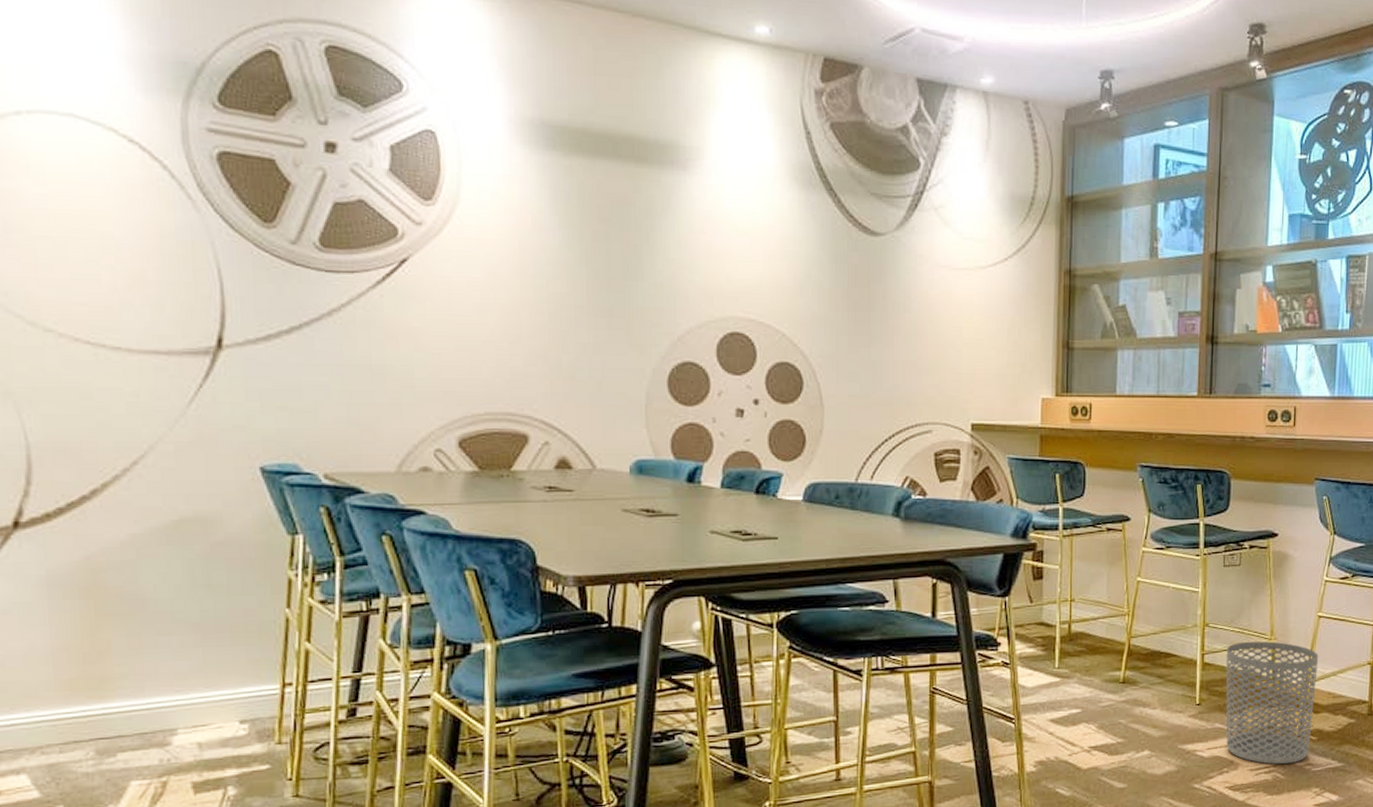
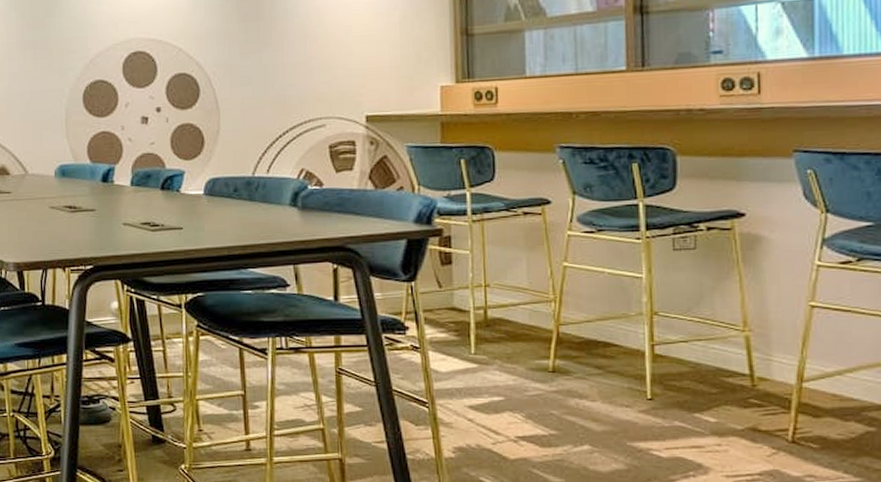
waste bin: present [1225,641,1318,765] -> none [683,332,814,474]

